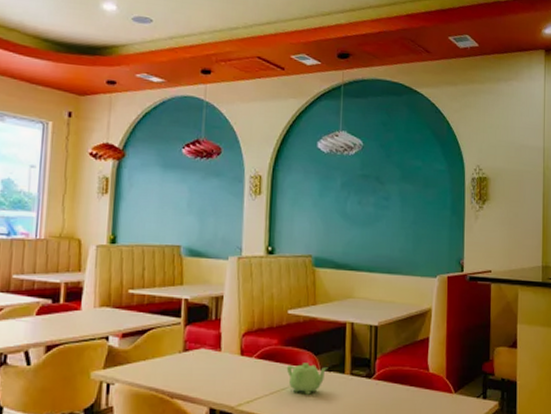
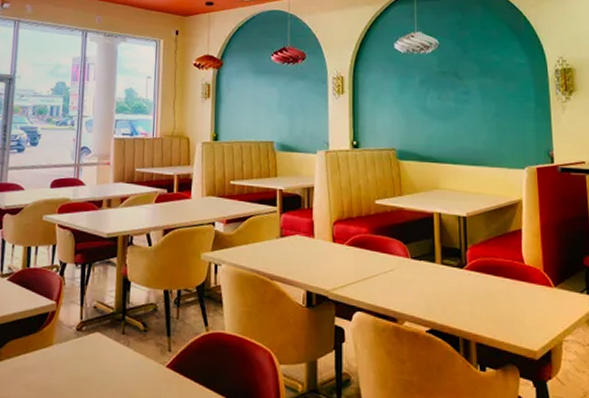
teapot: present [286,363,329,395] -> none [377,251,419,282]

